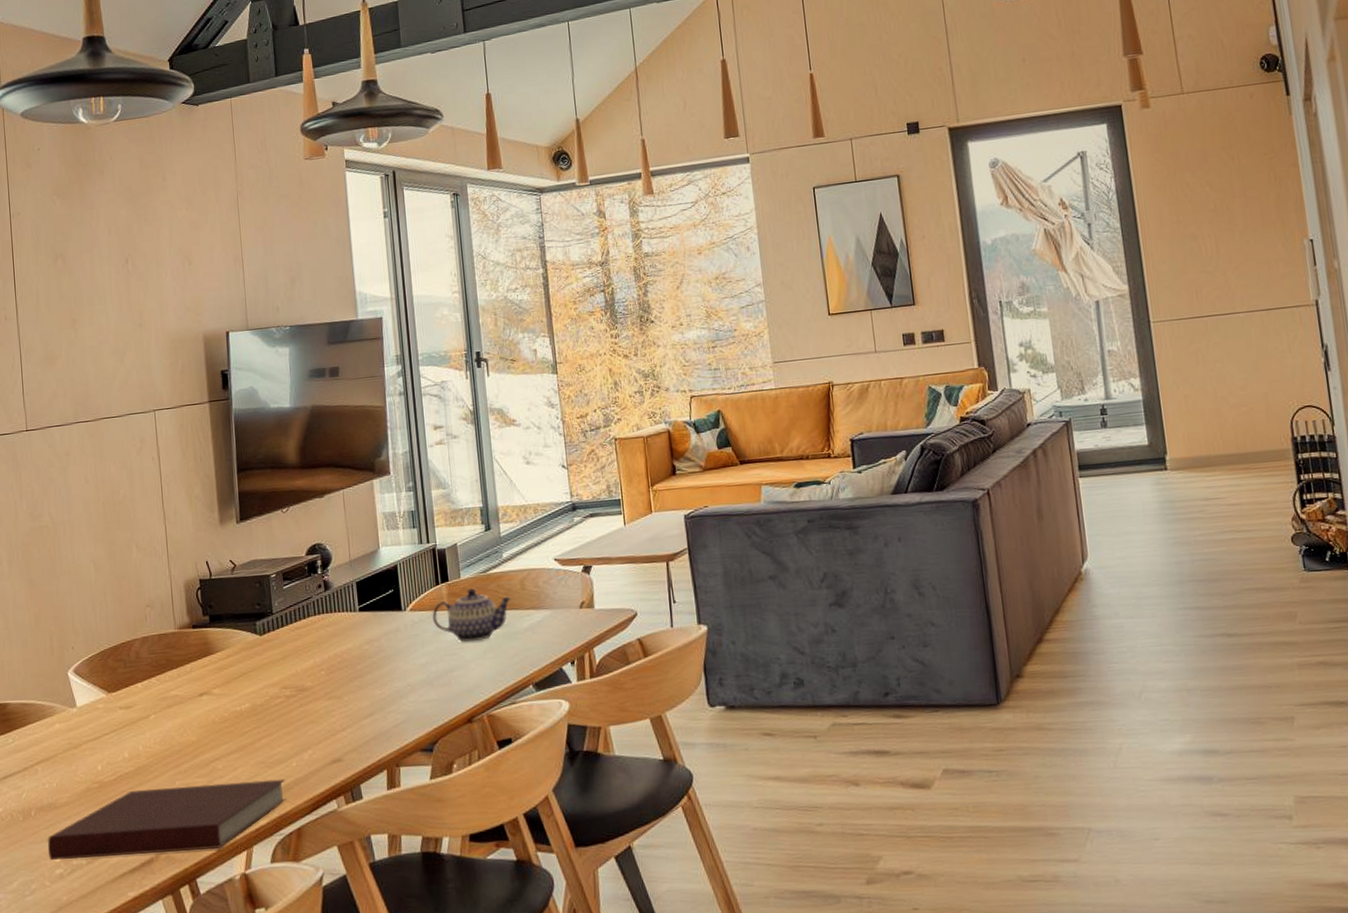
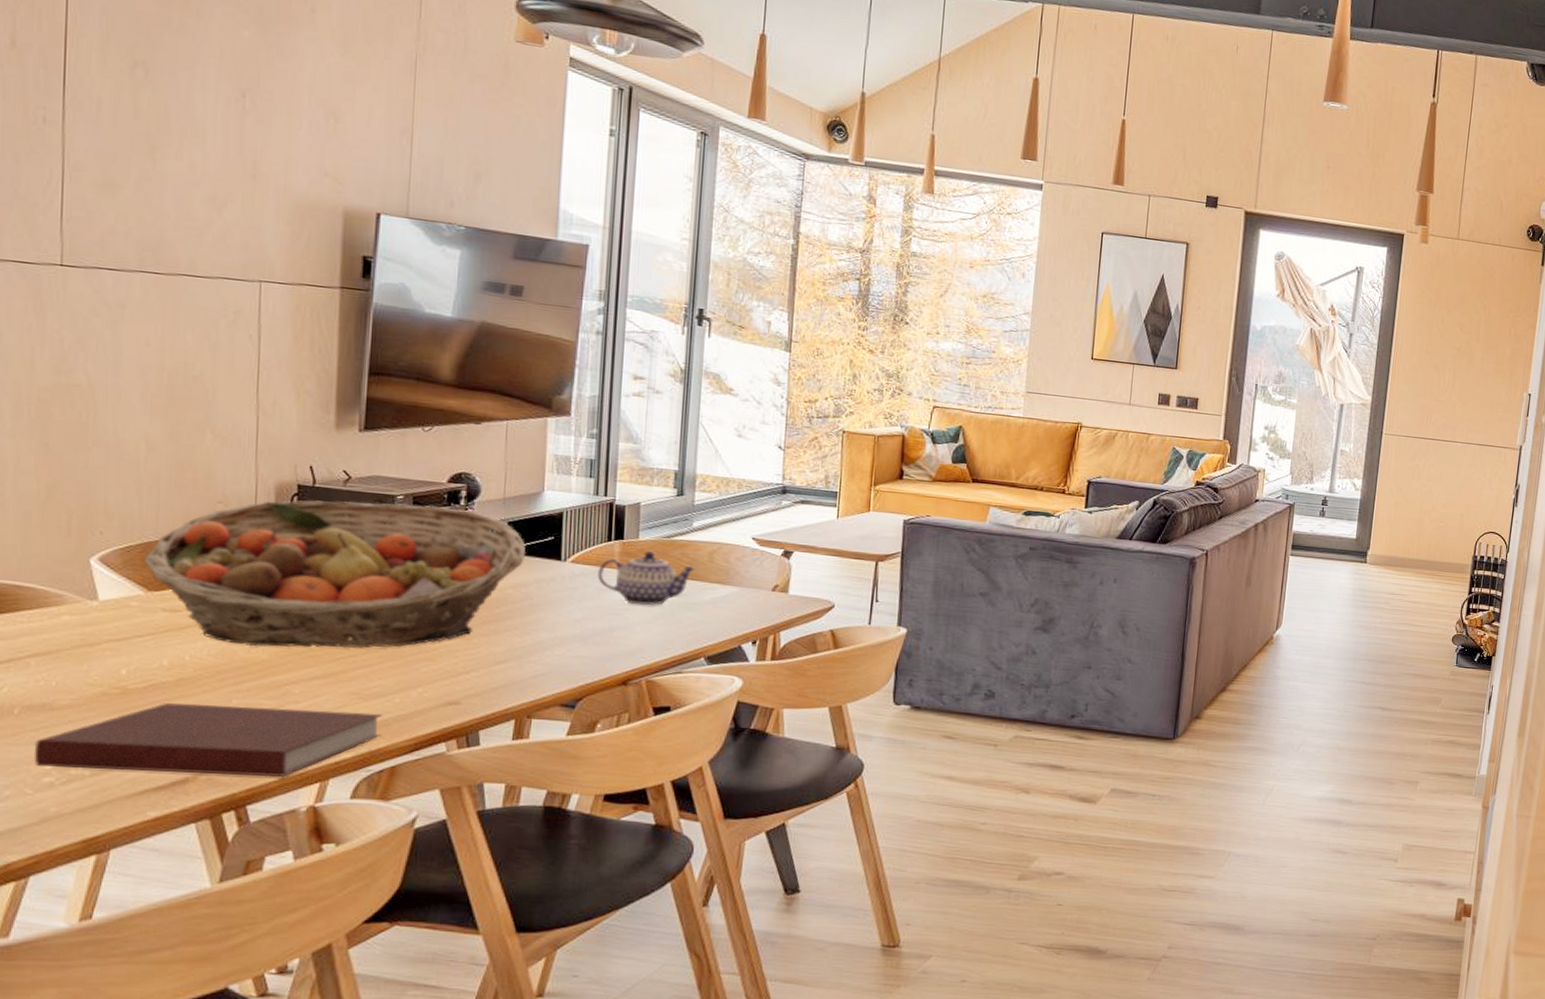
fruit basket: none [103,577,374,731] -> present [143,500,527,649]

